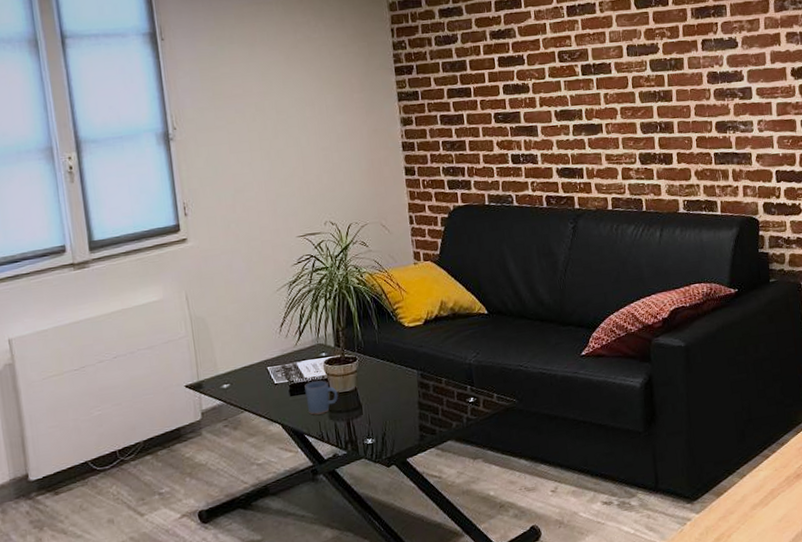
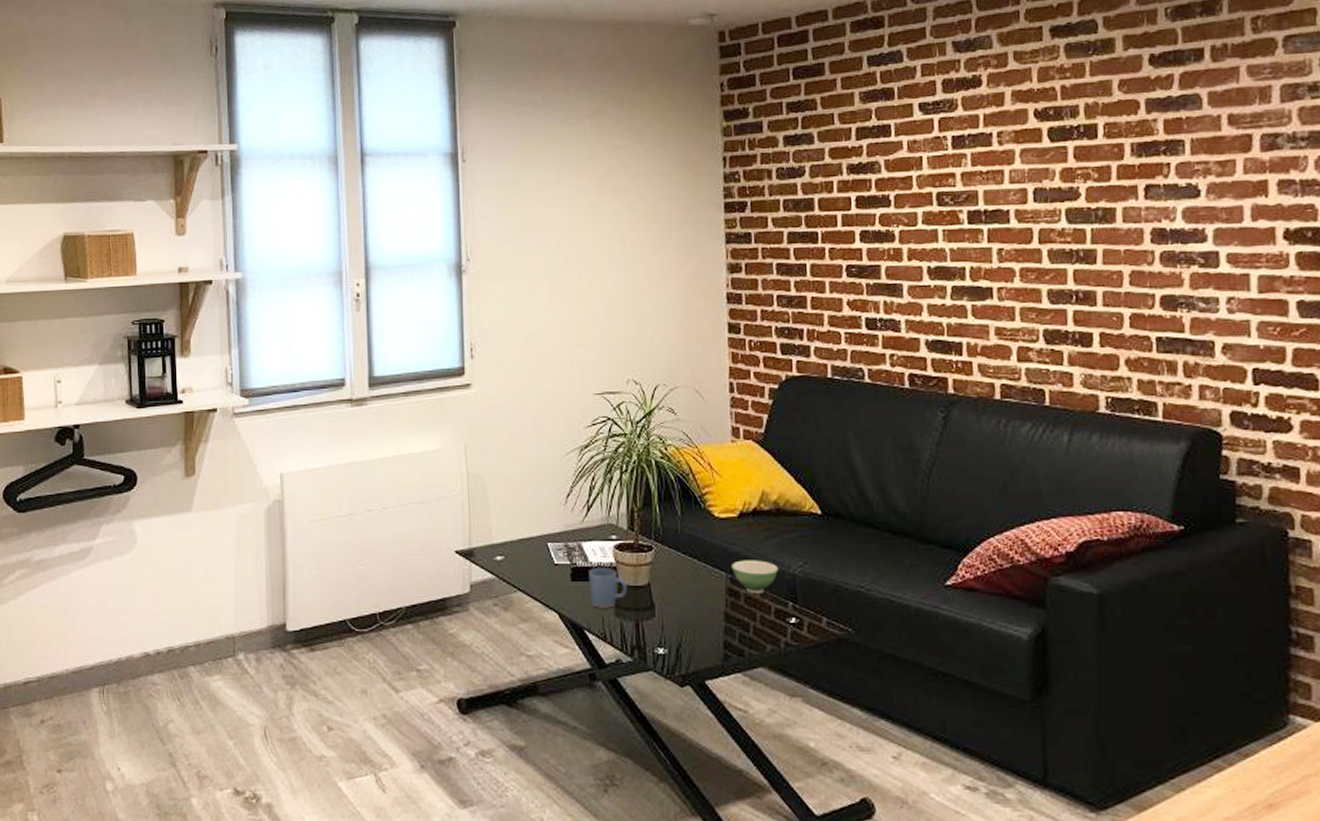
bowl: none [421,356,458,384] -> present [731,560,779,593]

